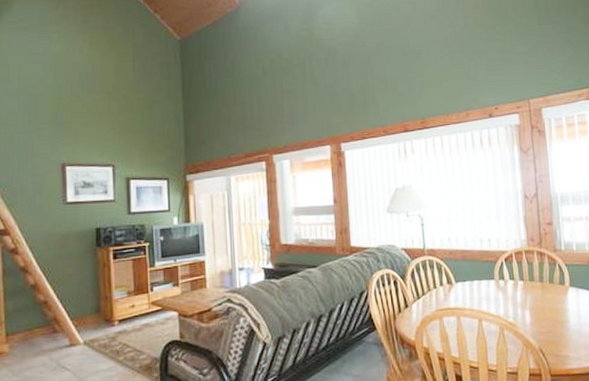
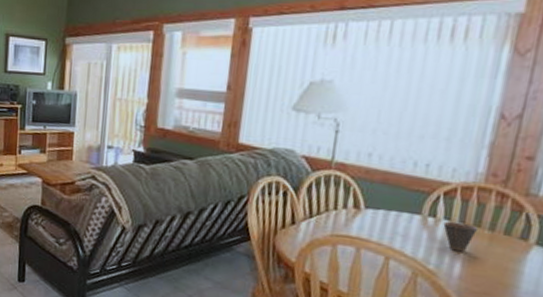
cup: none [510,280,532,303] -> present [443,221,477,252]

